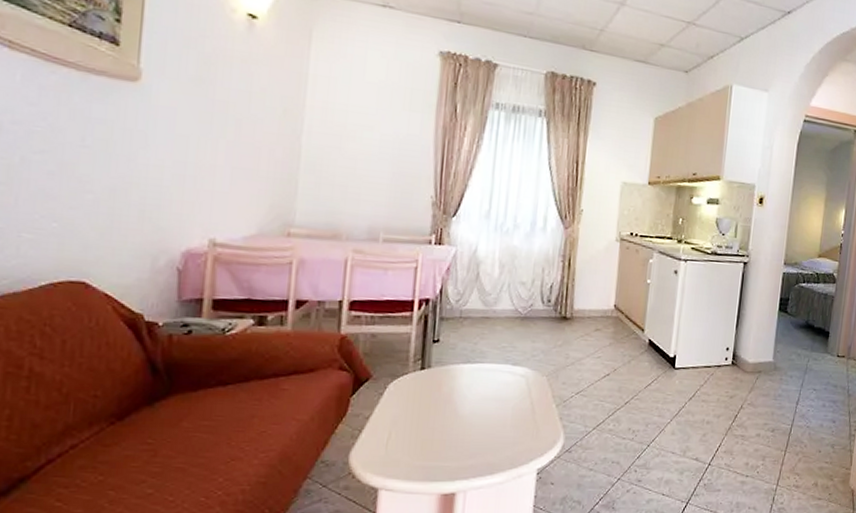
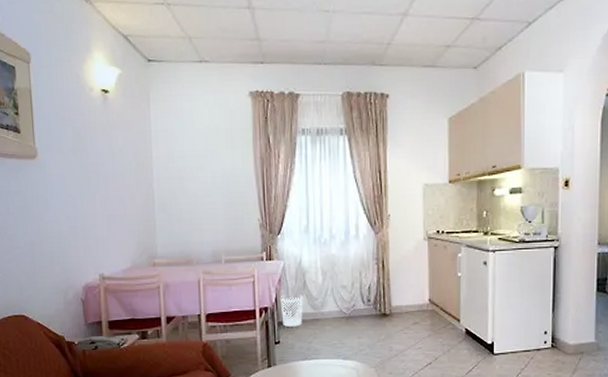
wastebasket: none [445,287,475,324] -> present [280,295,304,327]

